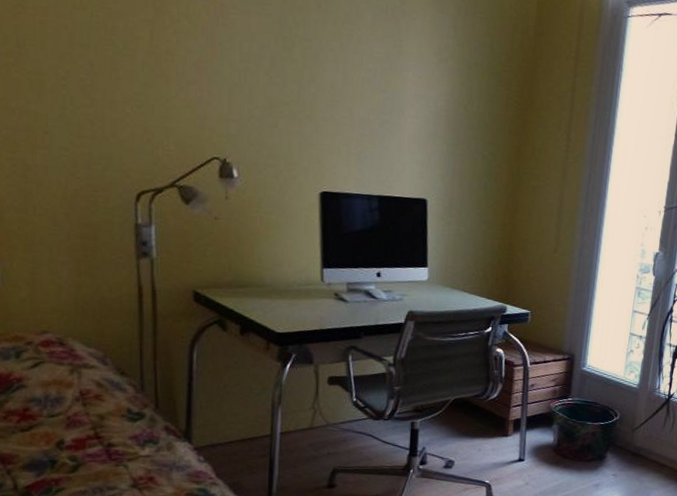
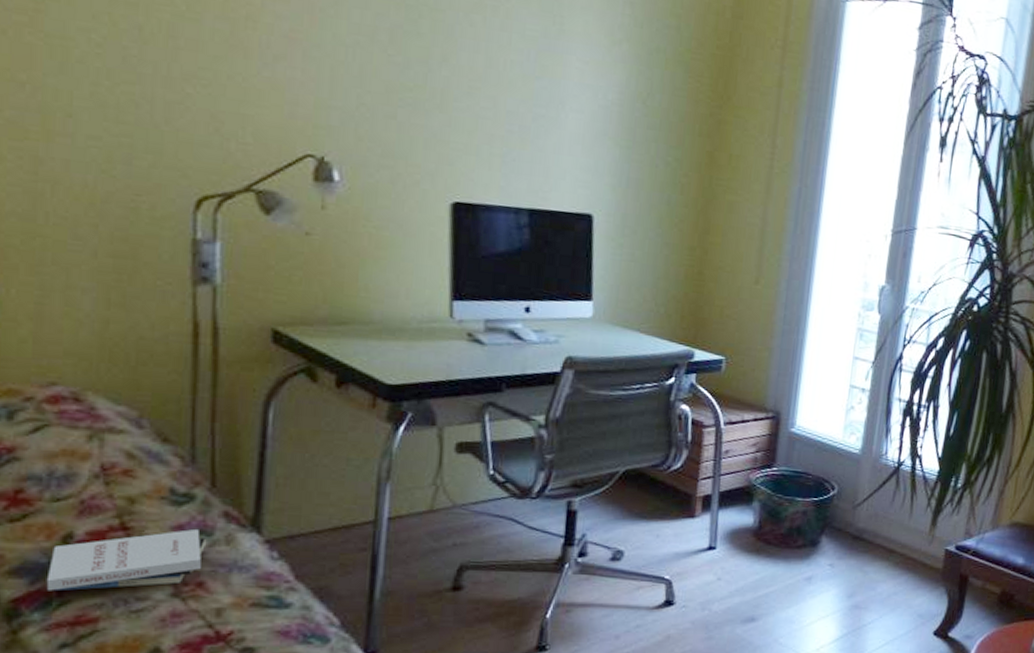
books: none [47,438,154,482] -> present [46,528,207,591]

